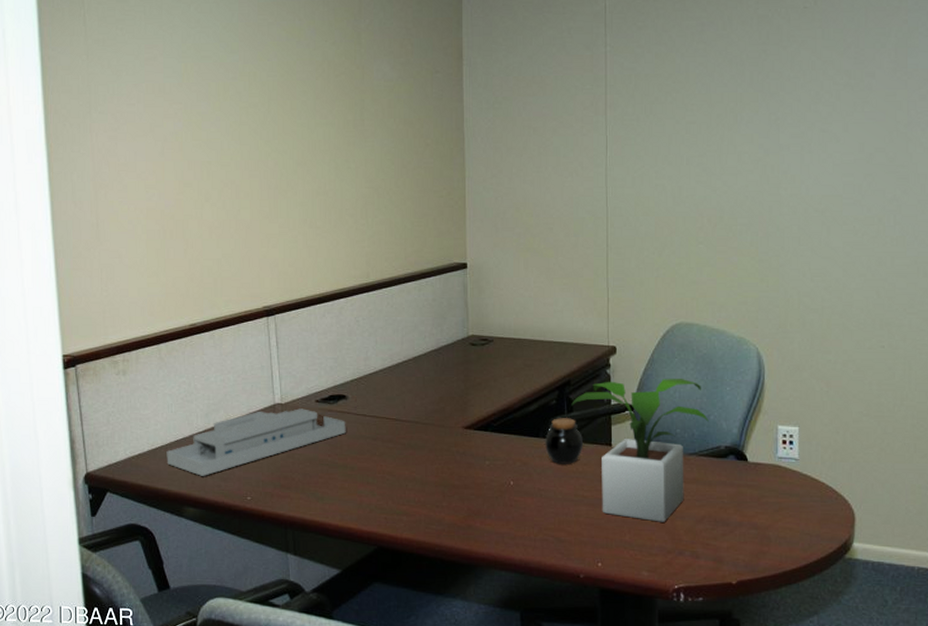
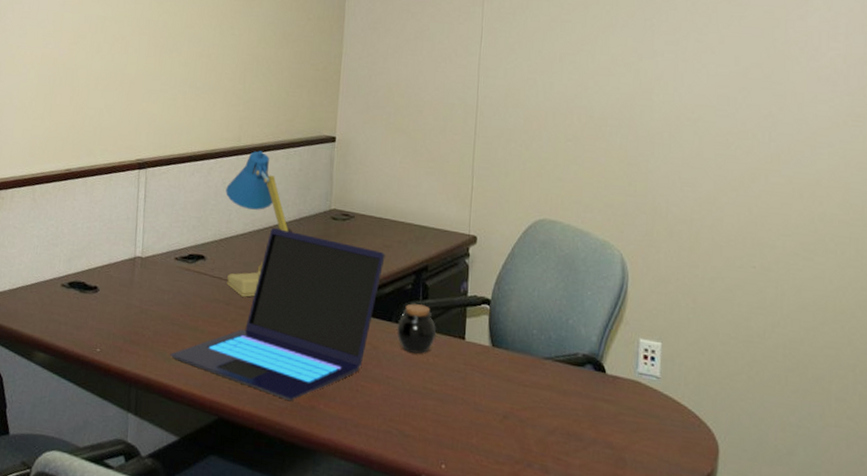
desk organizer: present [166,408,346,476] -> none [25,262,202,322]
laptop: none [323,360,527,524] -> present [170,228,385,401]
desk lamp: none [360,285,433,430] -> present [225,151,293,297]
potted plant: present [571,378,709,522] -> none [427,271,567,429]

